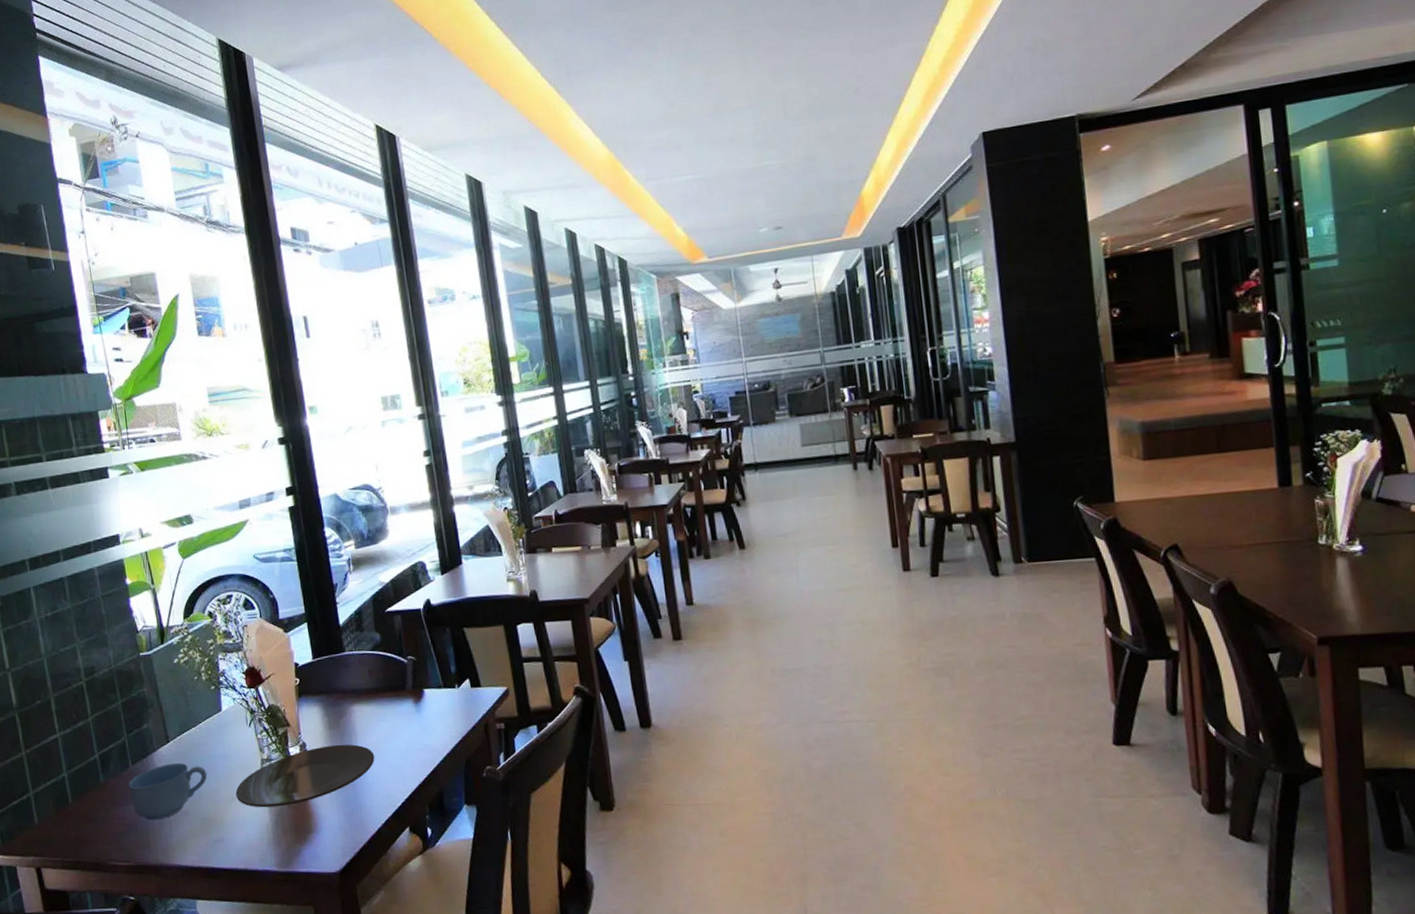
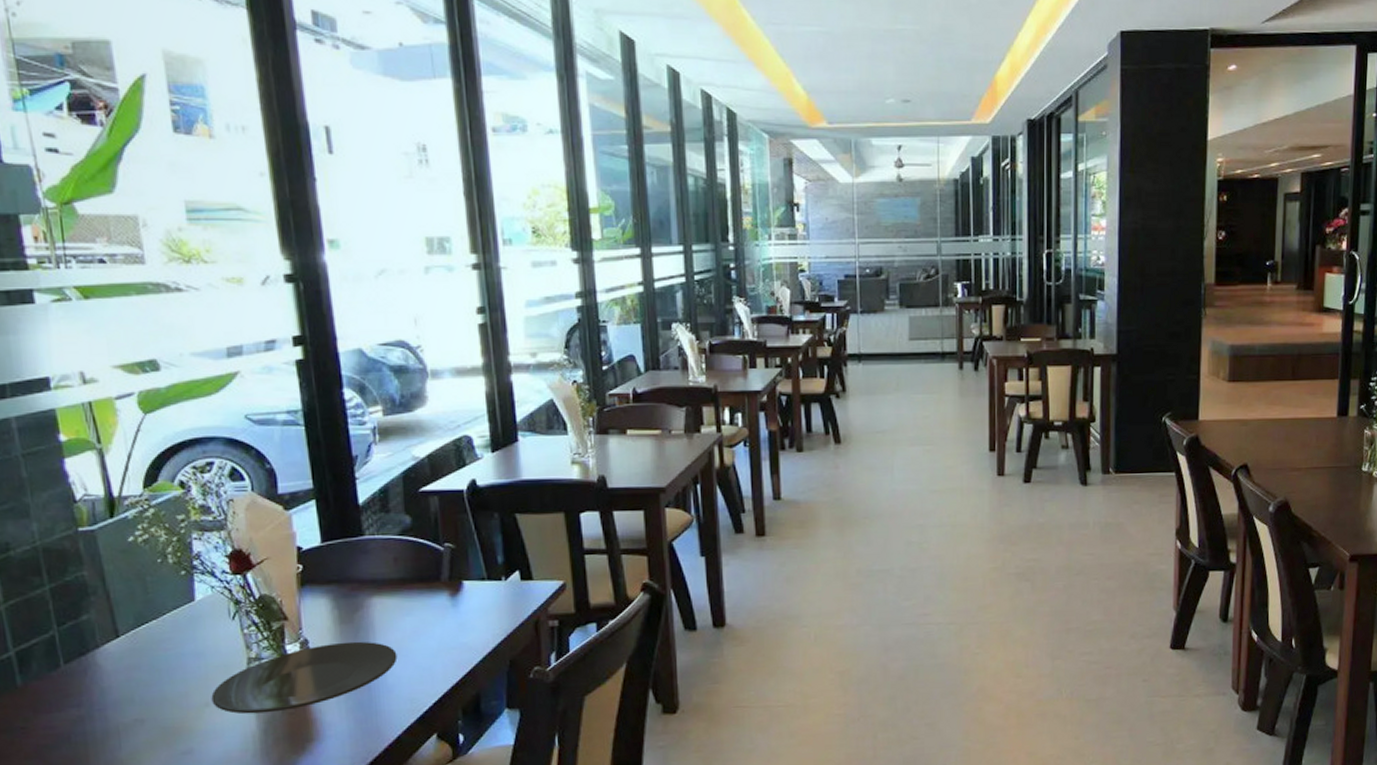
teacup: present [128,763,208,821] -> none [58,662,173,730]

